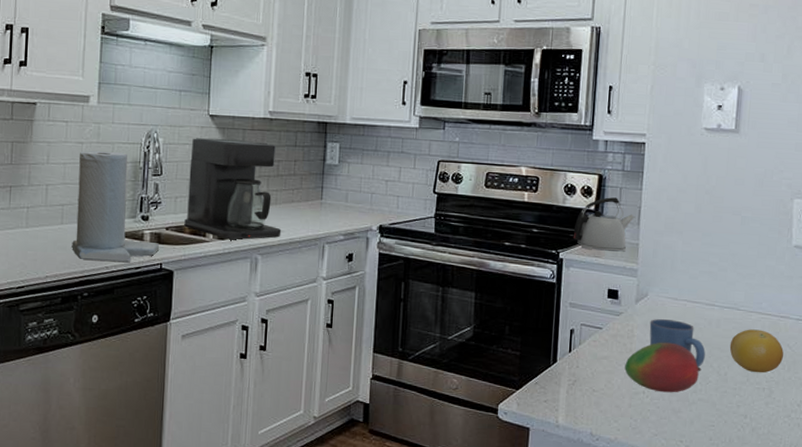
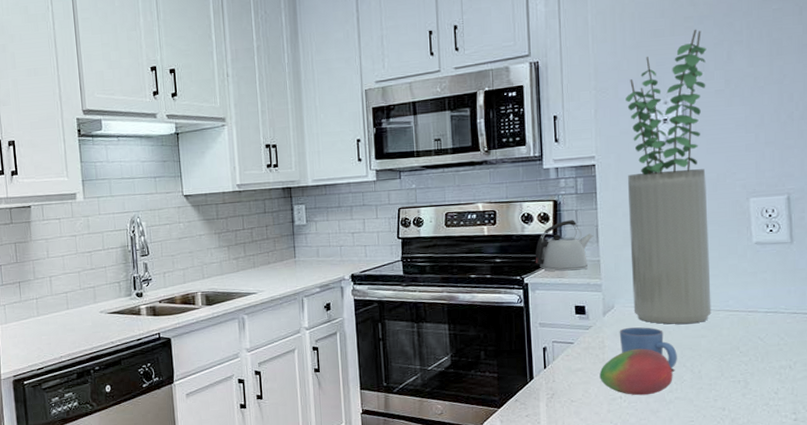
paper towel: present [72,150,159,262] -> none [74,239,155,338]
coffee maker: present [184,137,282,241] -> none [171,213,263,305]
vase: none [667,18,768,322] -> present [626,29,711,324]
fruit: present [729,329,784,373] -> none [700,326,755,367]

